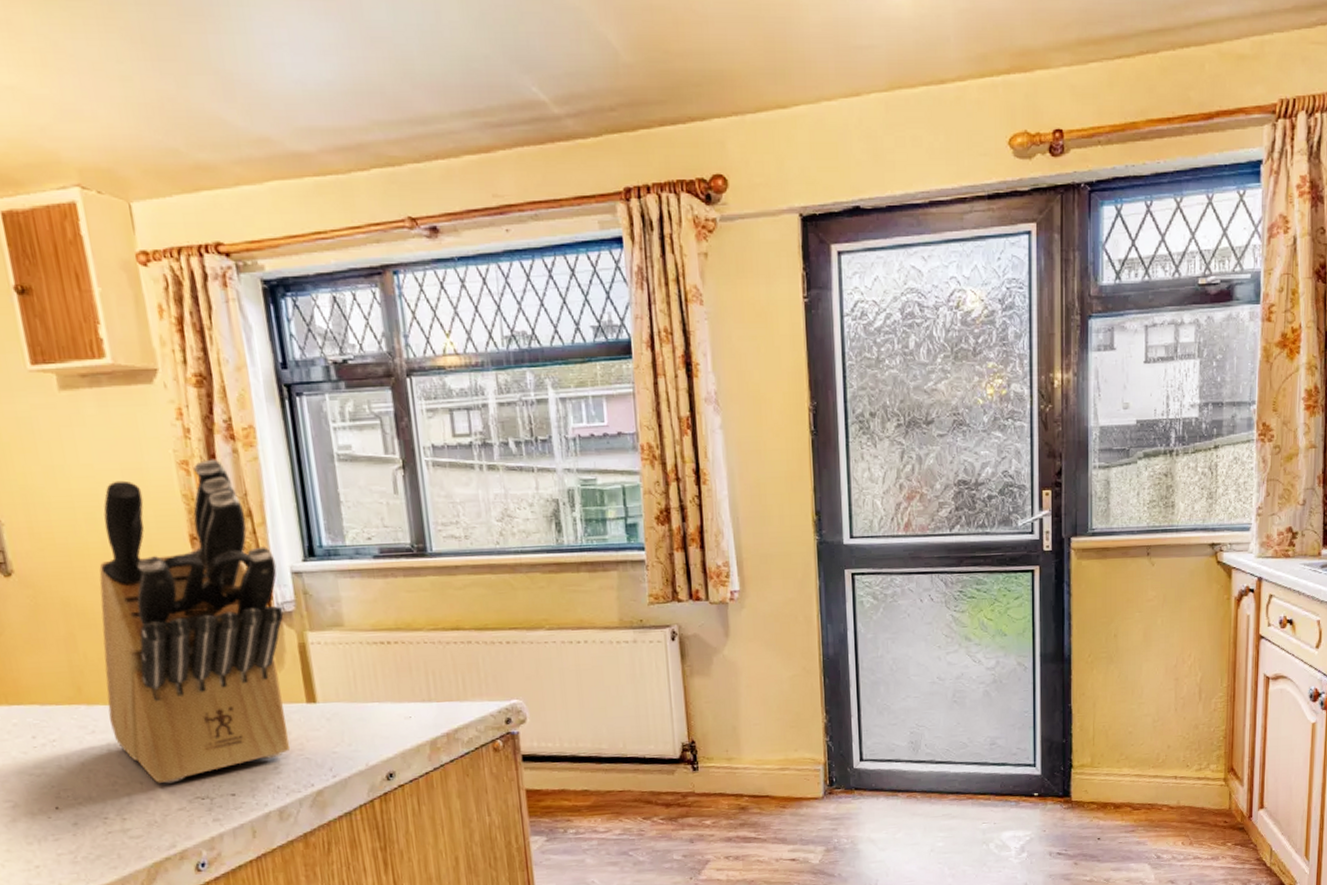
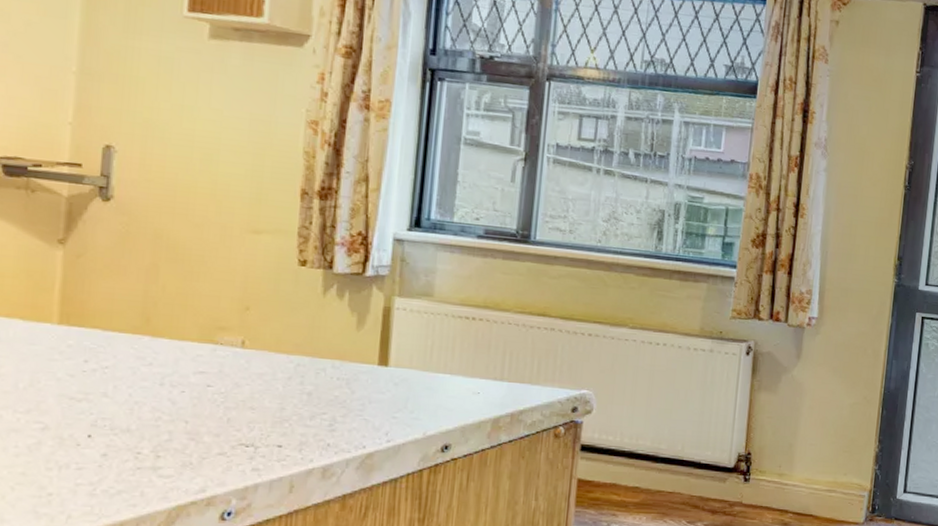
knife block: present [99,459,291,784] -> none [171,123,381,427]

